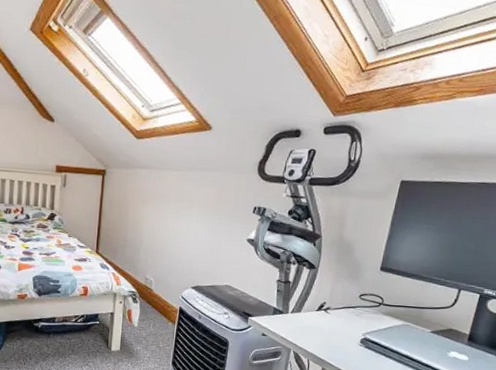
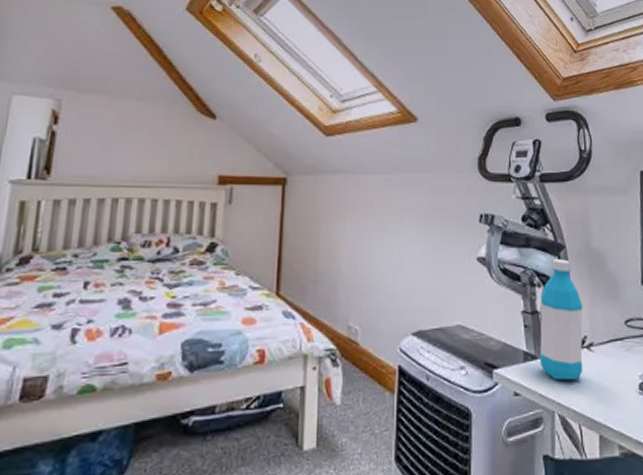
water bottle: none [285,245,328,331] -> present [539,259,584,381]

